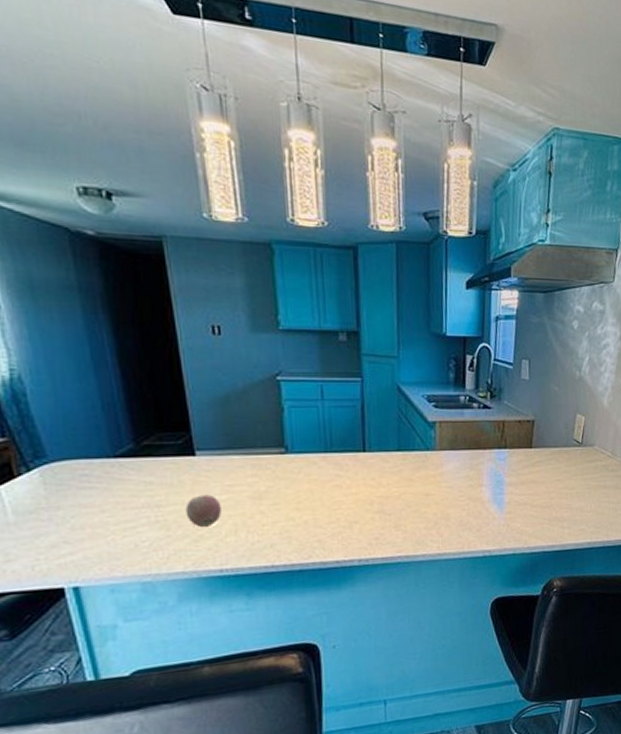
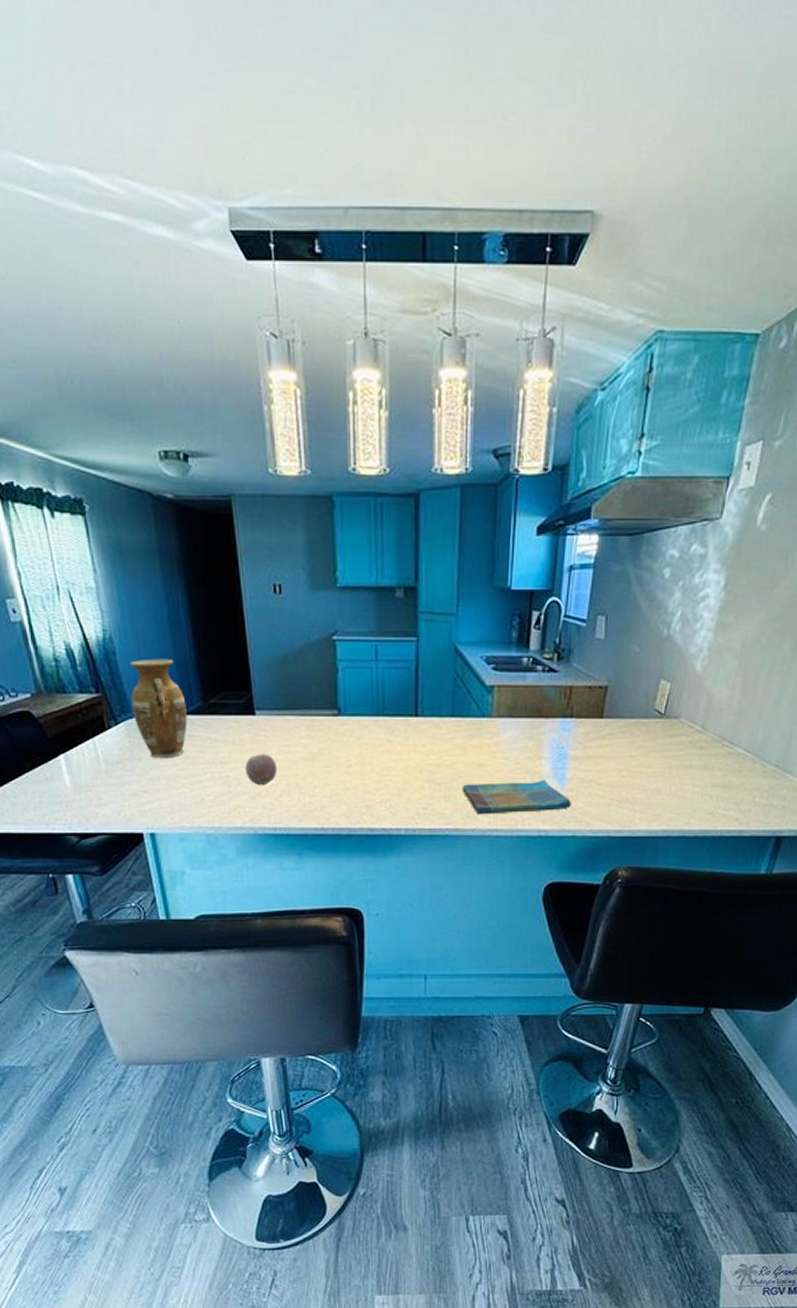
vase: none [45,399,117,506] -> present [131,658,187,759]
dish towel: none [411,504,510,541] -> present [462,779,571,815]

